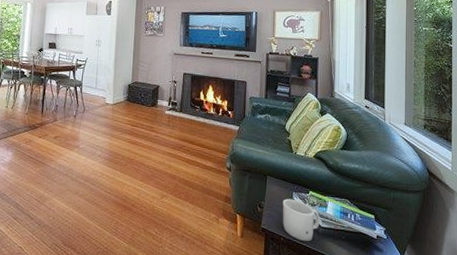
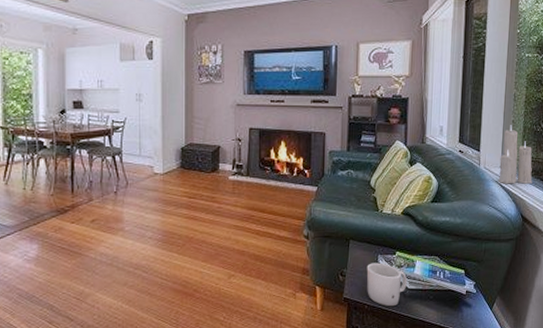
candle: none [404,87,436,142] -> present [498,125,533,184]

